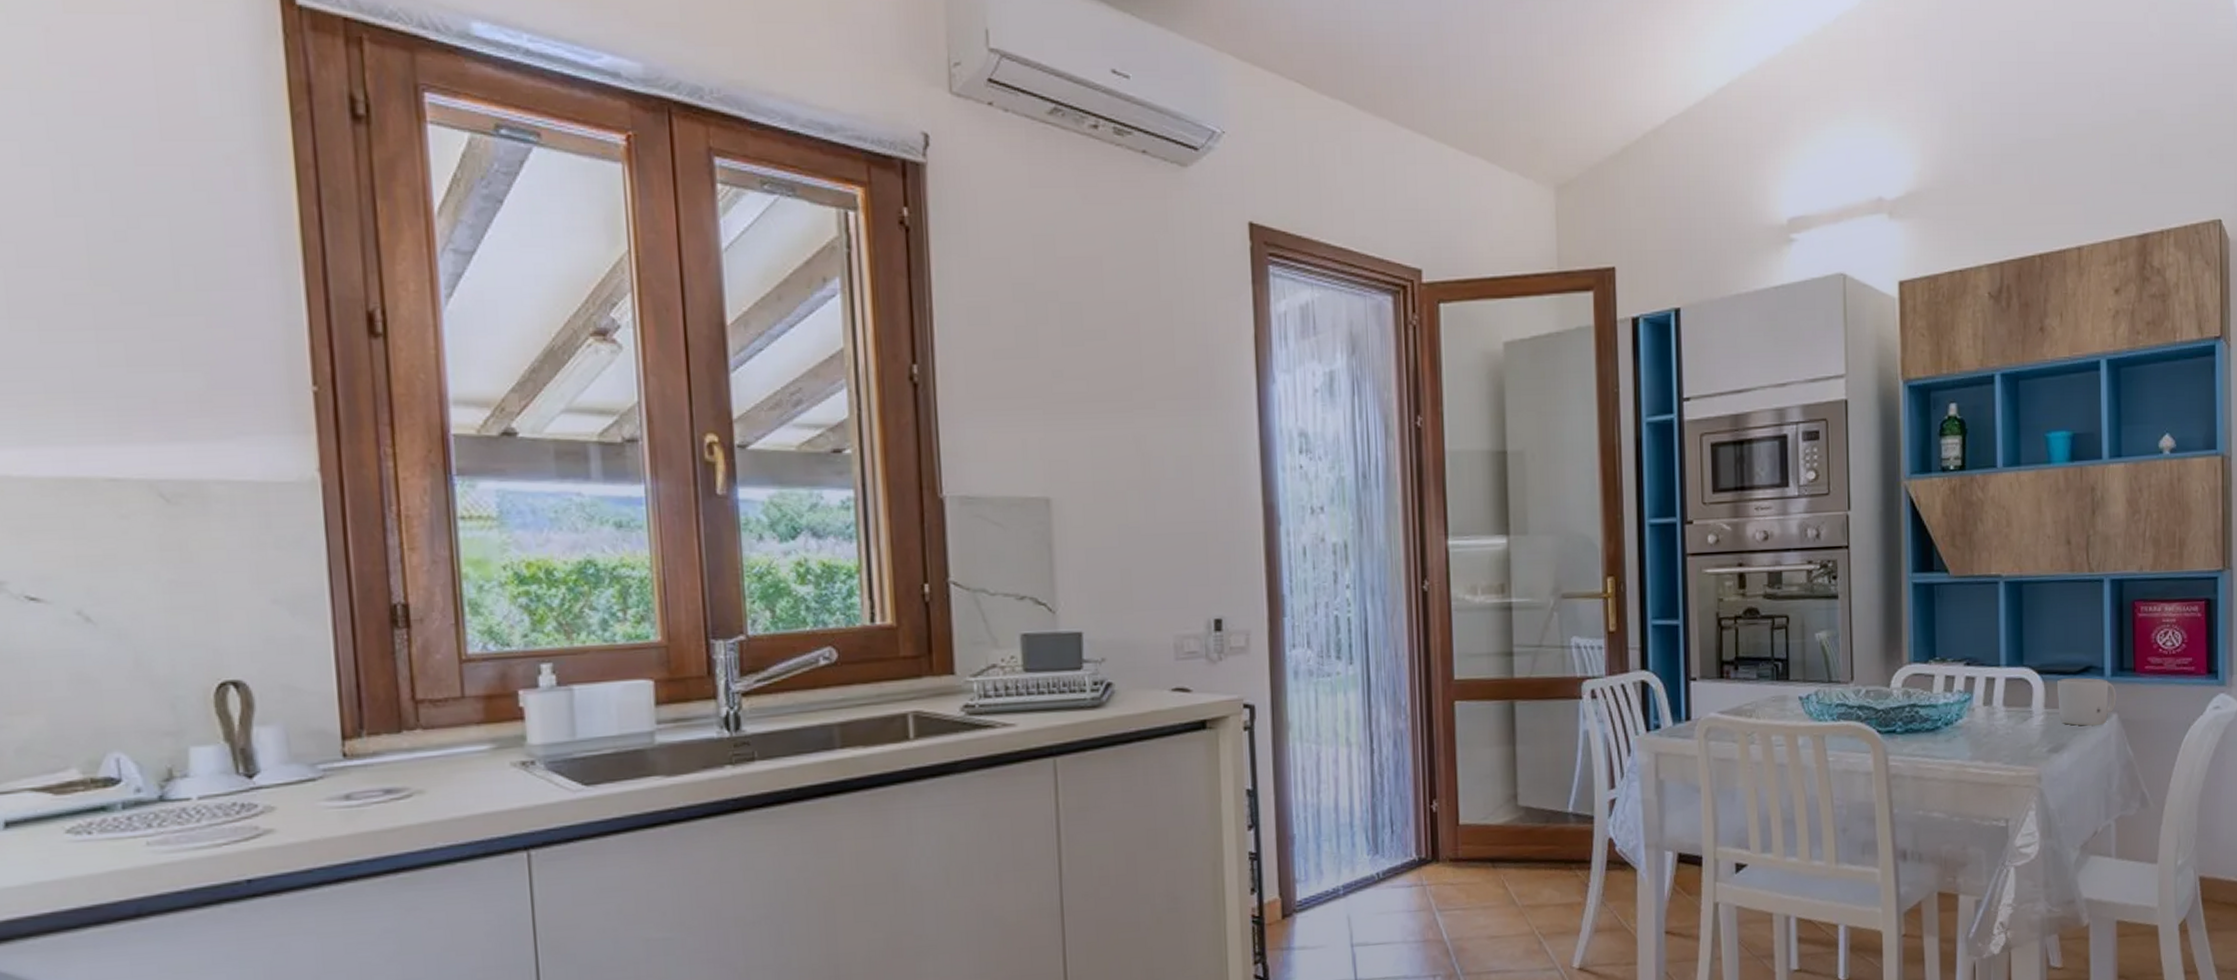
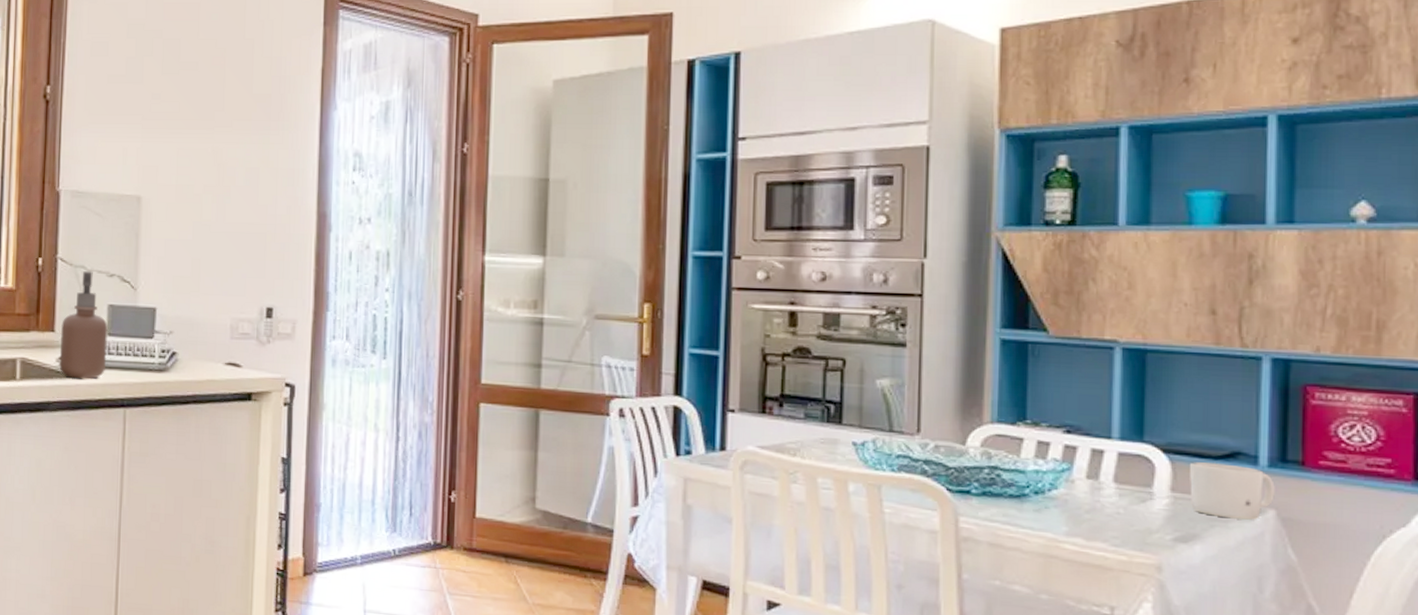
soap dispenser: none [962,595,1026,729] -> present [59,271,109,380]

